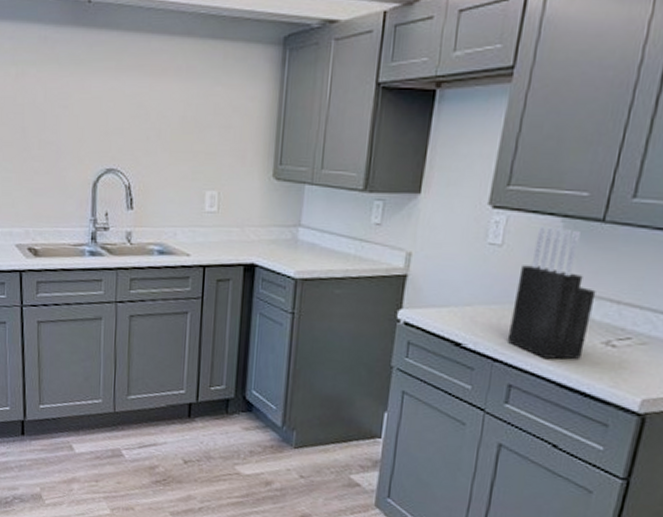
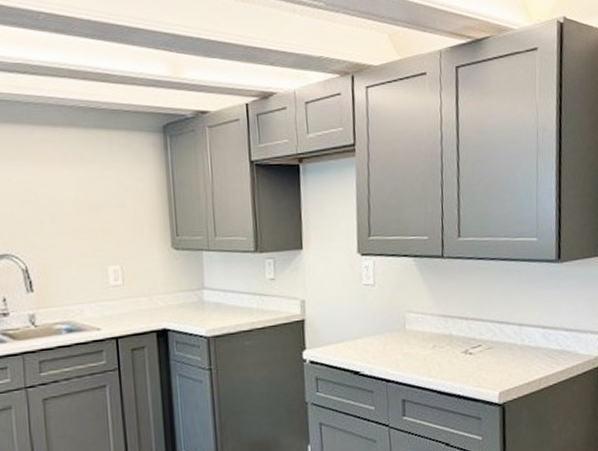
knife block: present [507,225,596,360] -> none [392,265,451,373]

